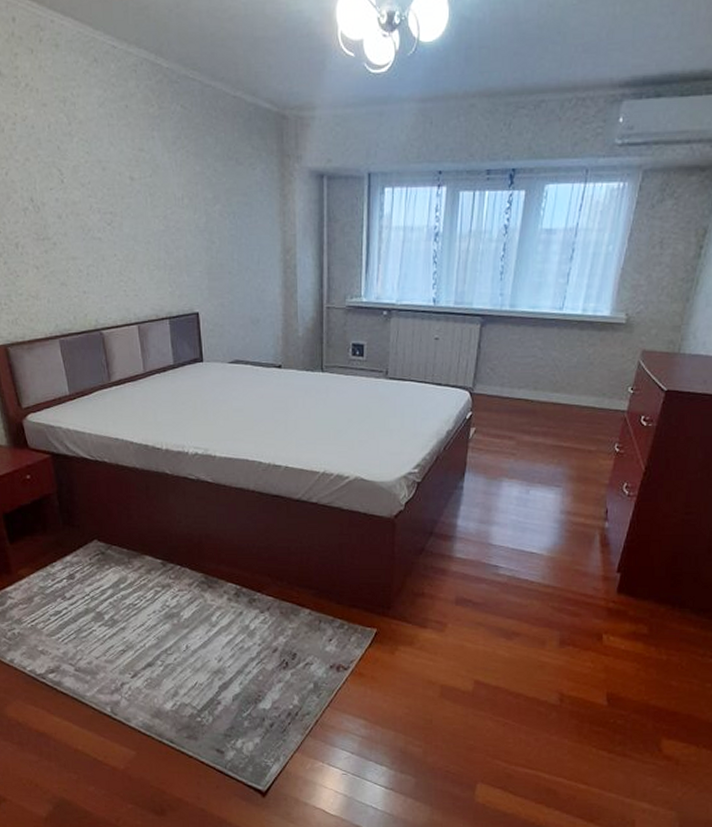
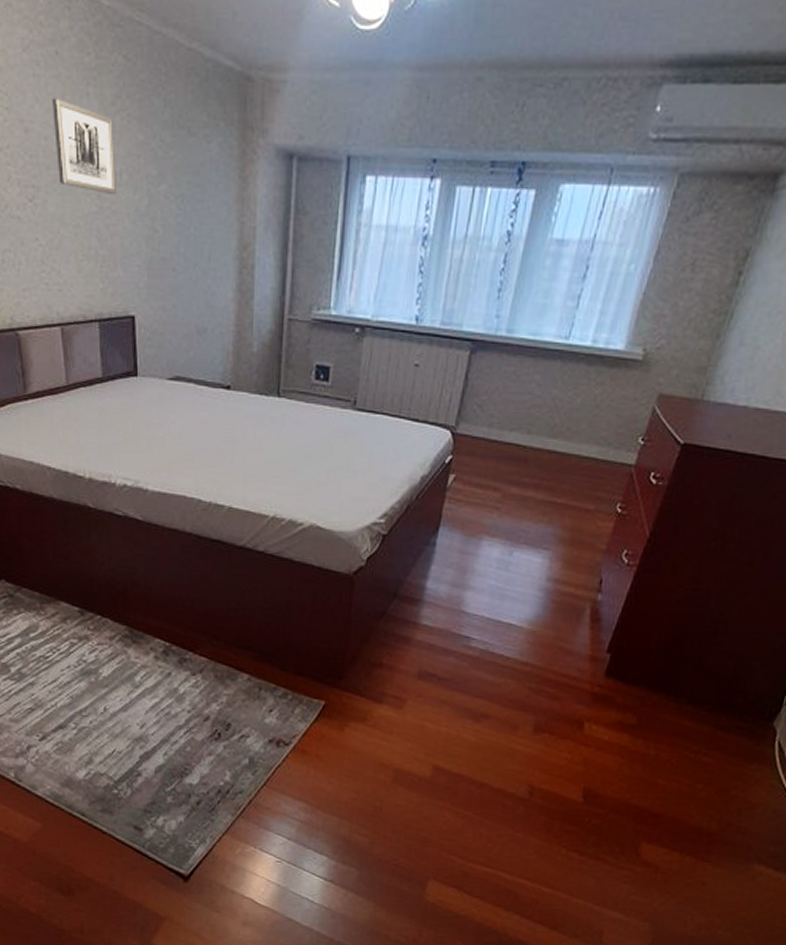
wall art: none [124,141,179,215] -> present [52,97,116,194]

